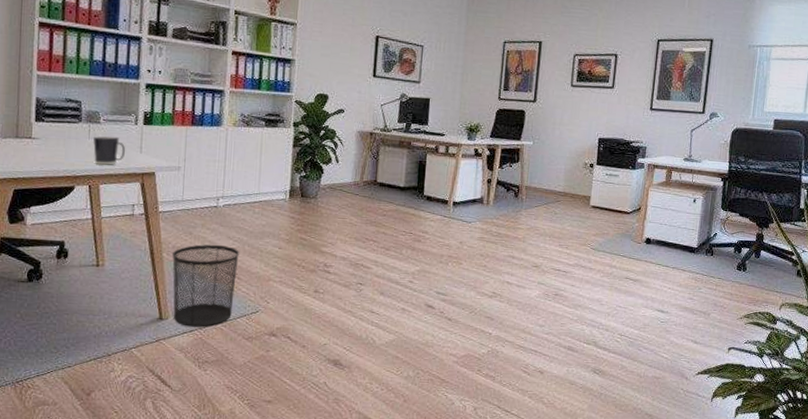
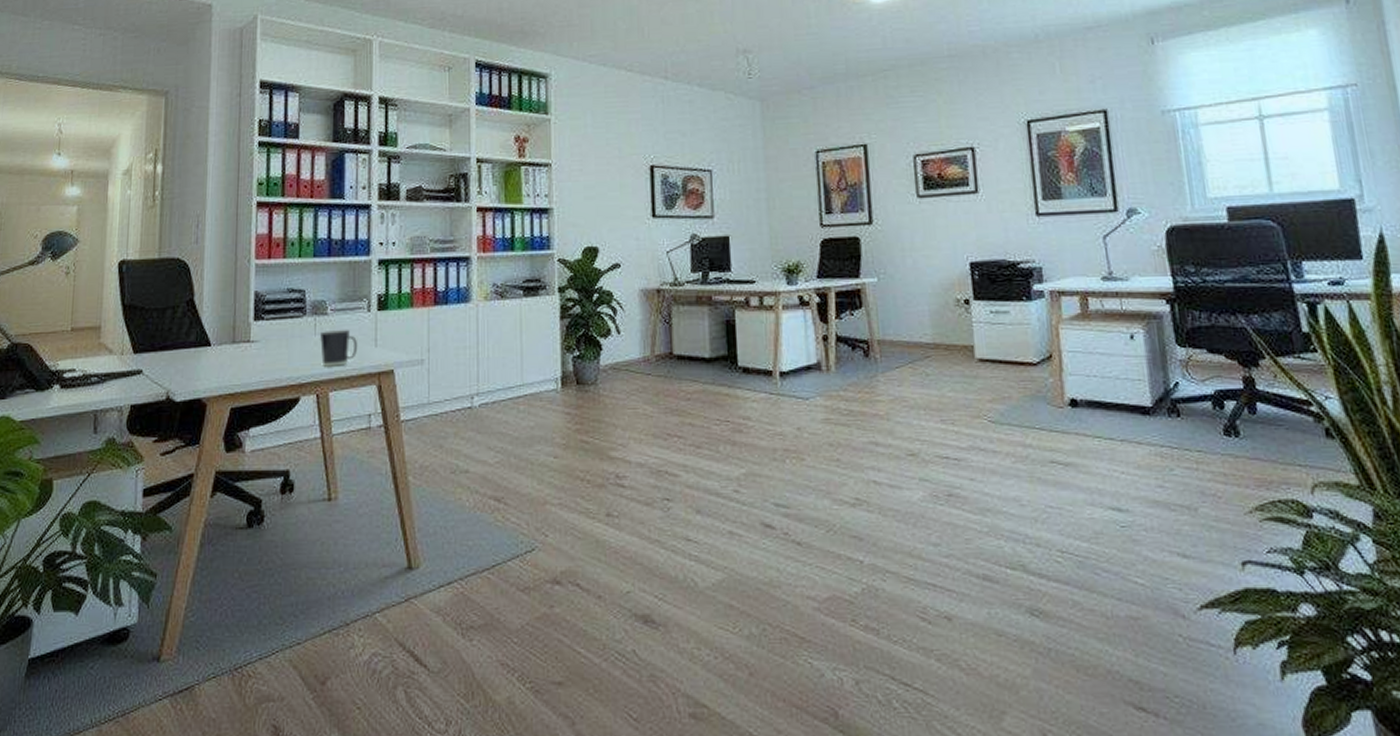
waste bin: present [172,244,239,327] -> none [420,459,504,577]

